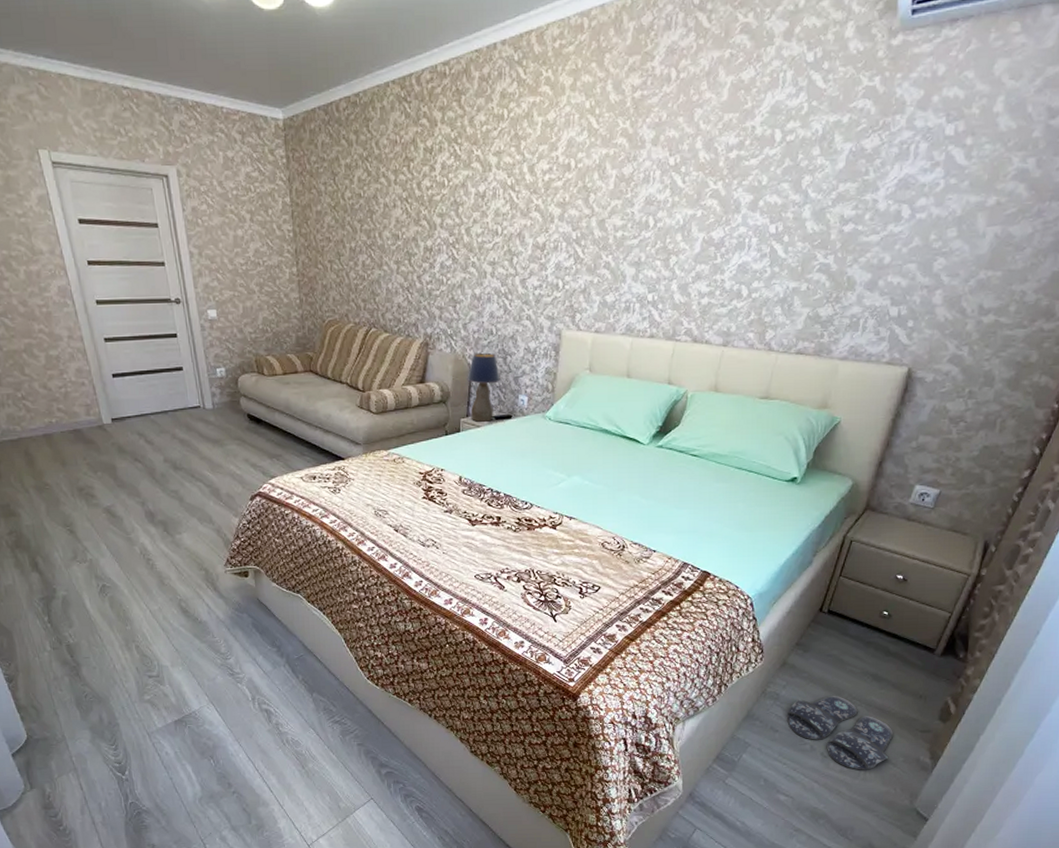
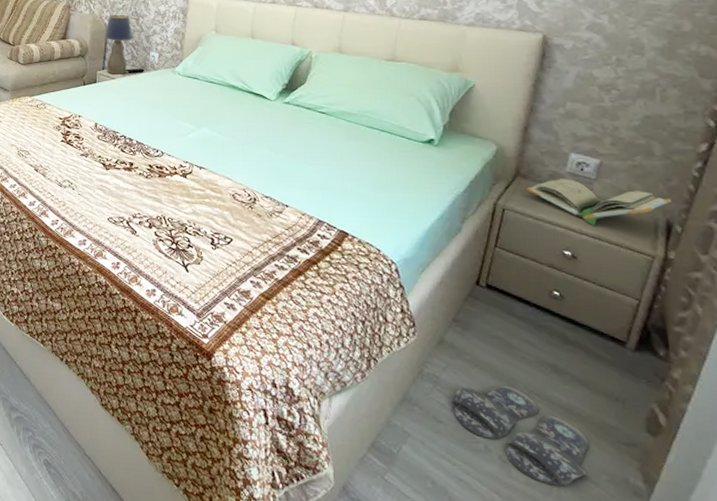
book: none [872,508,993,551] -> present [525,178,673,226]

